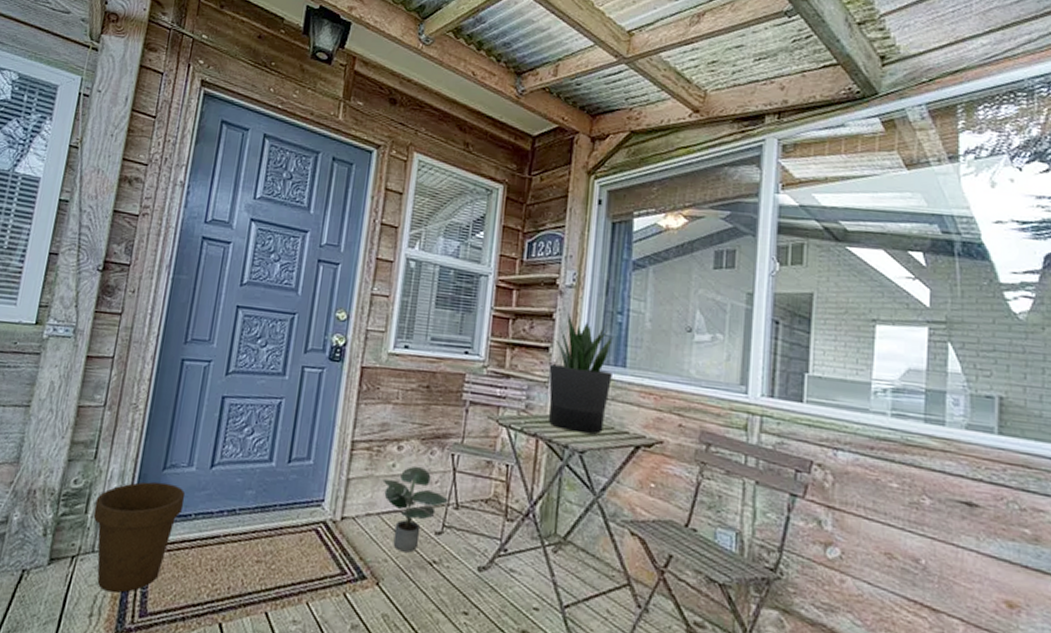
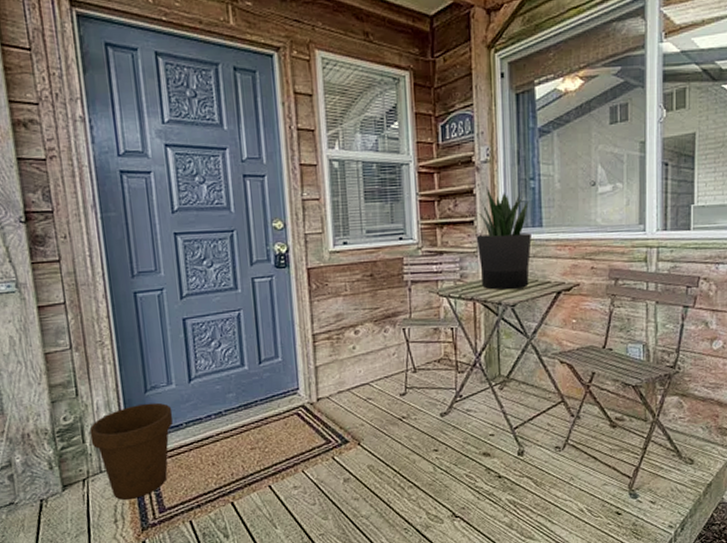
potted plant: present [382,465,448,553] -> none [346,344,406,415]

